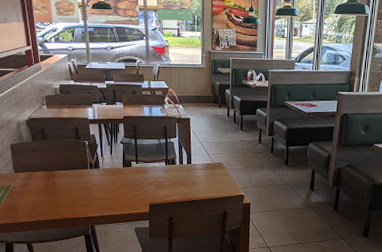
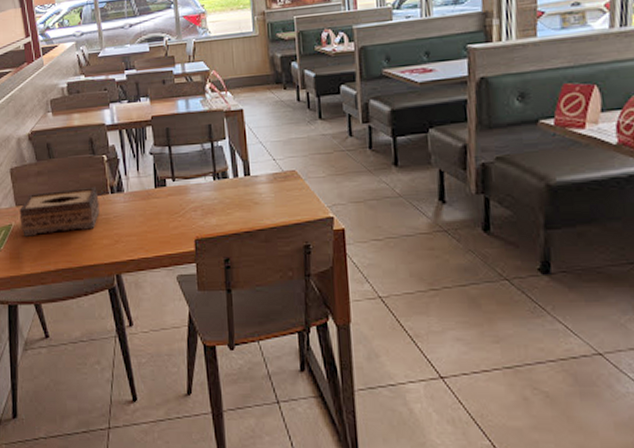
tissue box: none [17,163,80,195] -> present [19,187,100,237]

